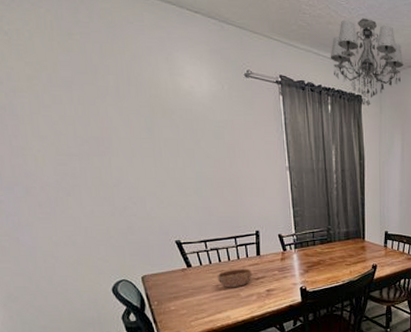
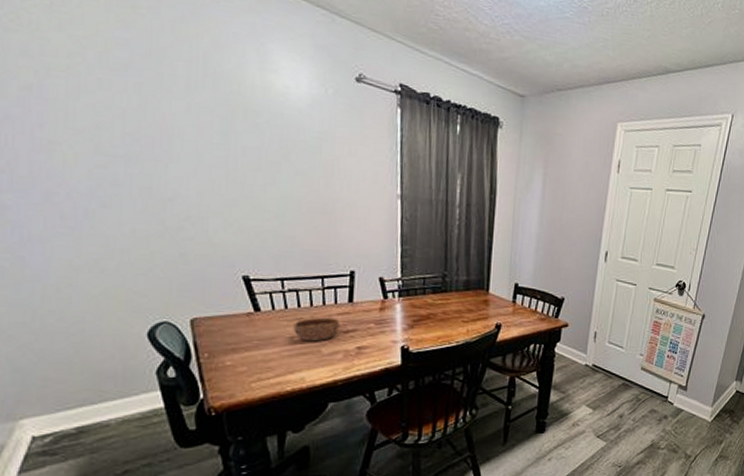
chandelier: present [330,17,404,107] -> none [464,27,553,132]

